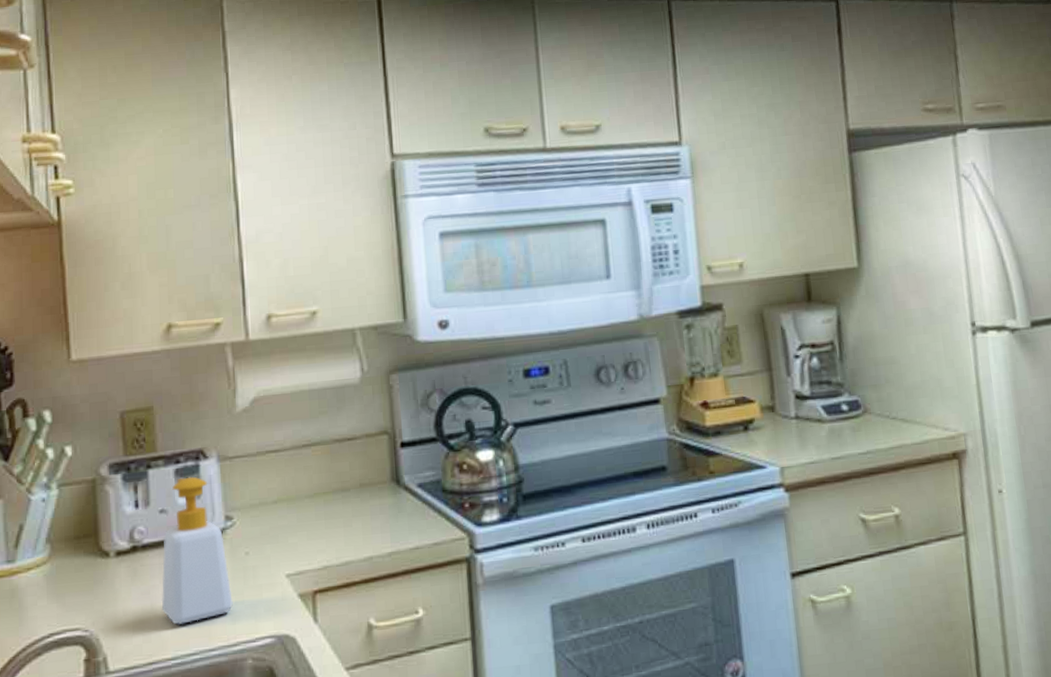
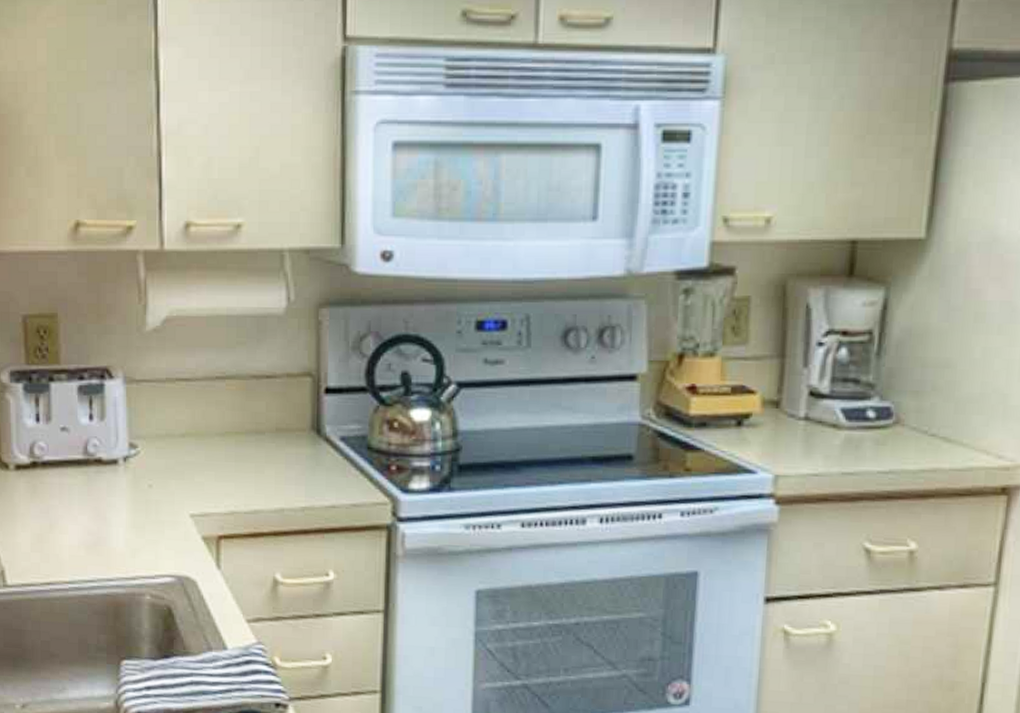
soap bottle: present [161,476,233,625] -> none [60,395,133,550]

